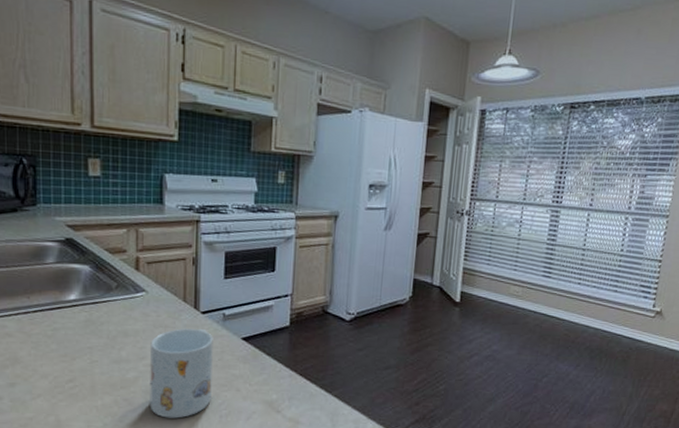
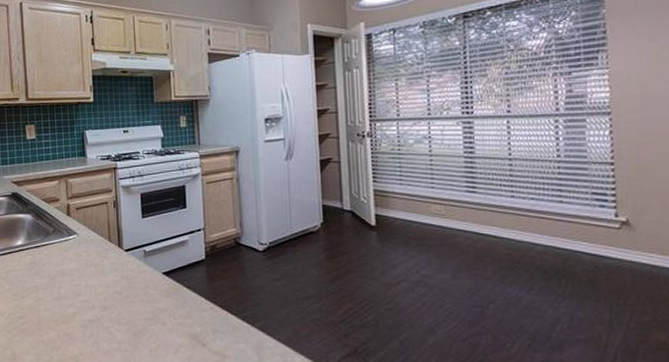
mug: present [150,328,213,418] -> none [84,266,141,352]

